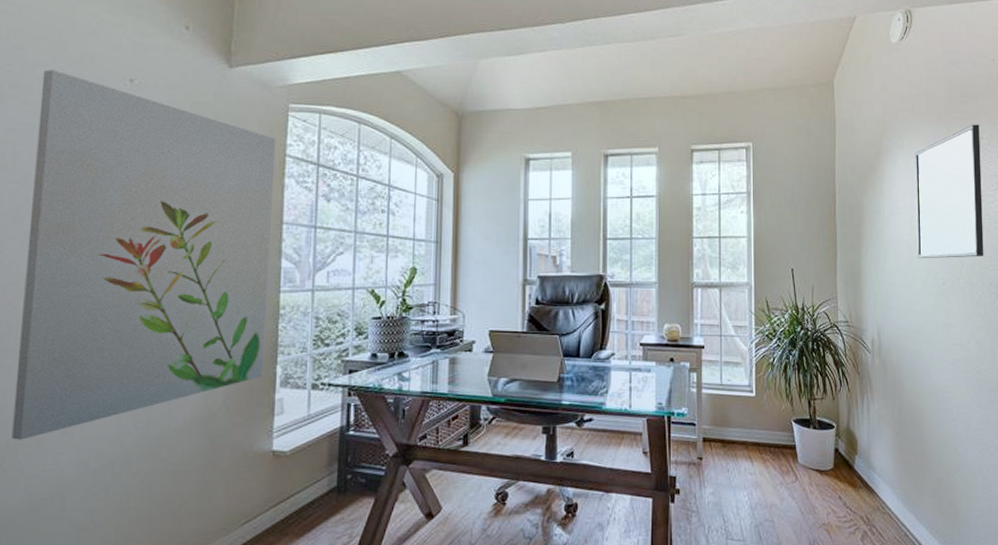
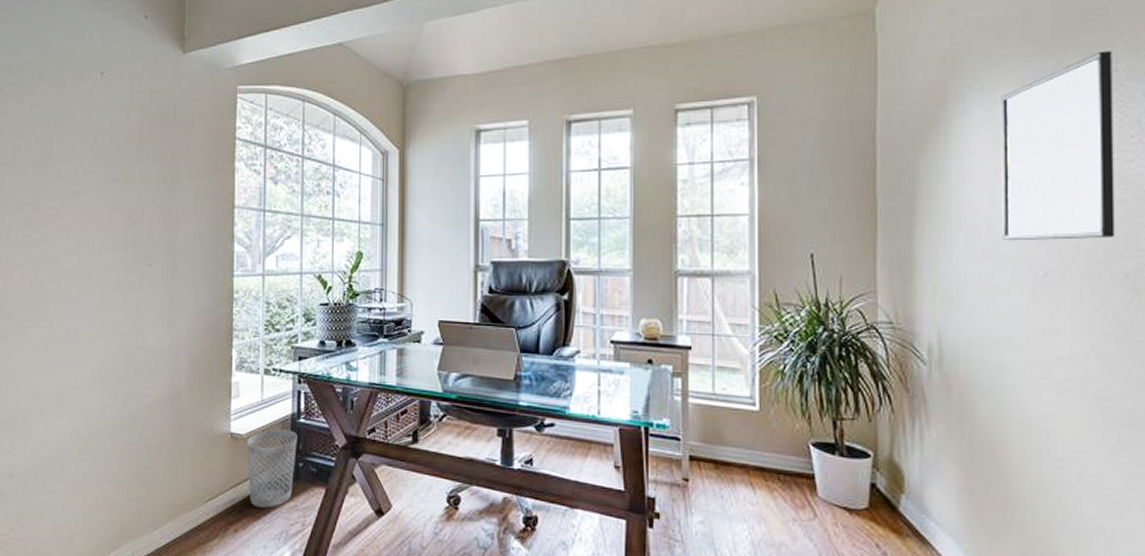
wall art: present [11,69,276,440] -> none [21,68,227,407]
wastebasket: none [290,443,346,525] -> present [246,429,297,508]

